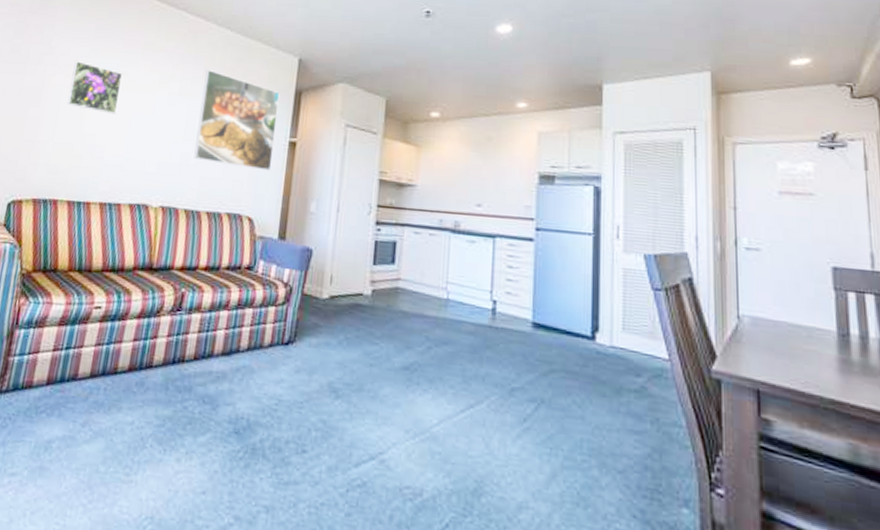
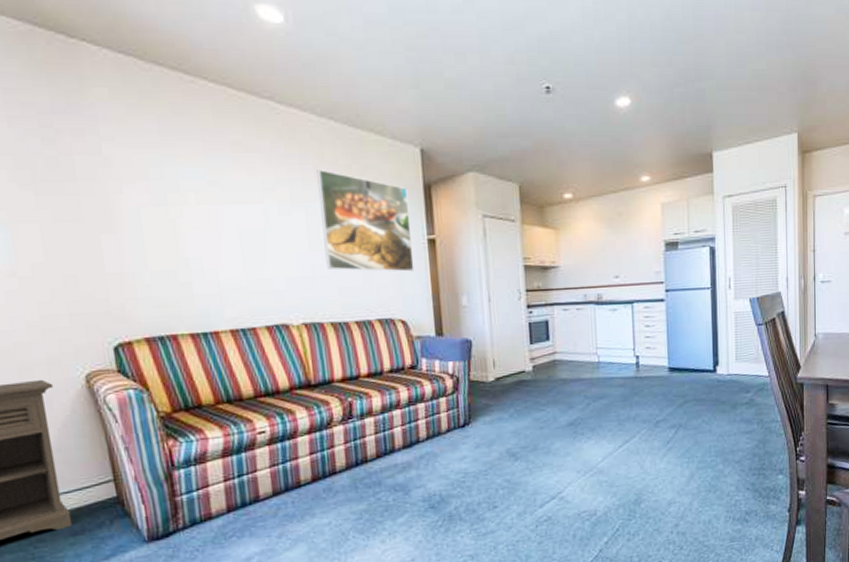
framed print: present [67,61,123,115] -> none [144,172,220,232]

